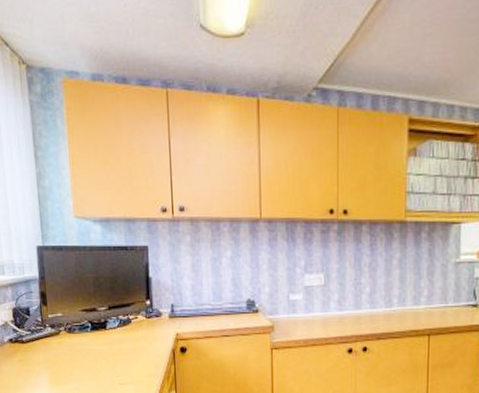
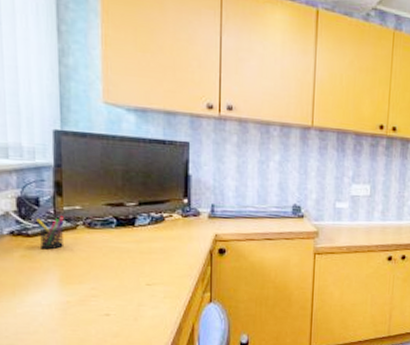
pen holder: none [28,322,50,354] -> present [36,215,64,250]

